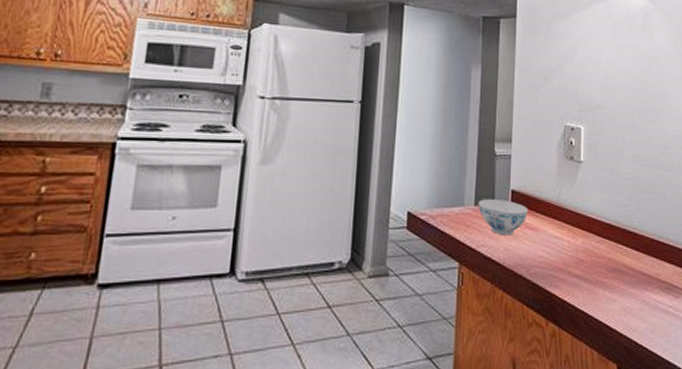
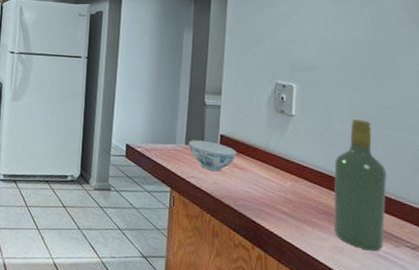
wine bottle: none [620,162,666,307] -> present [333,119,387,252]

